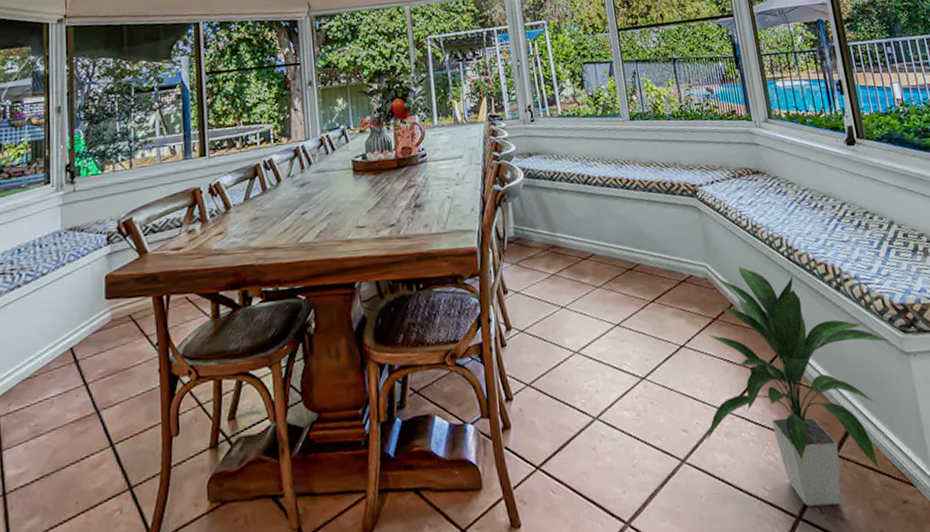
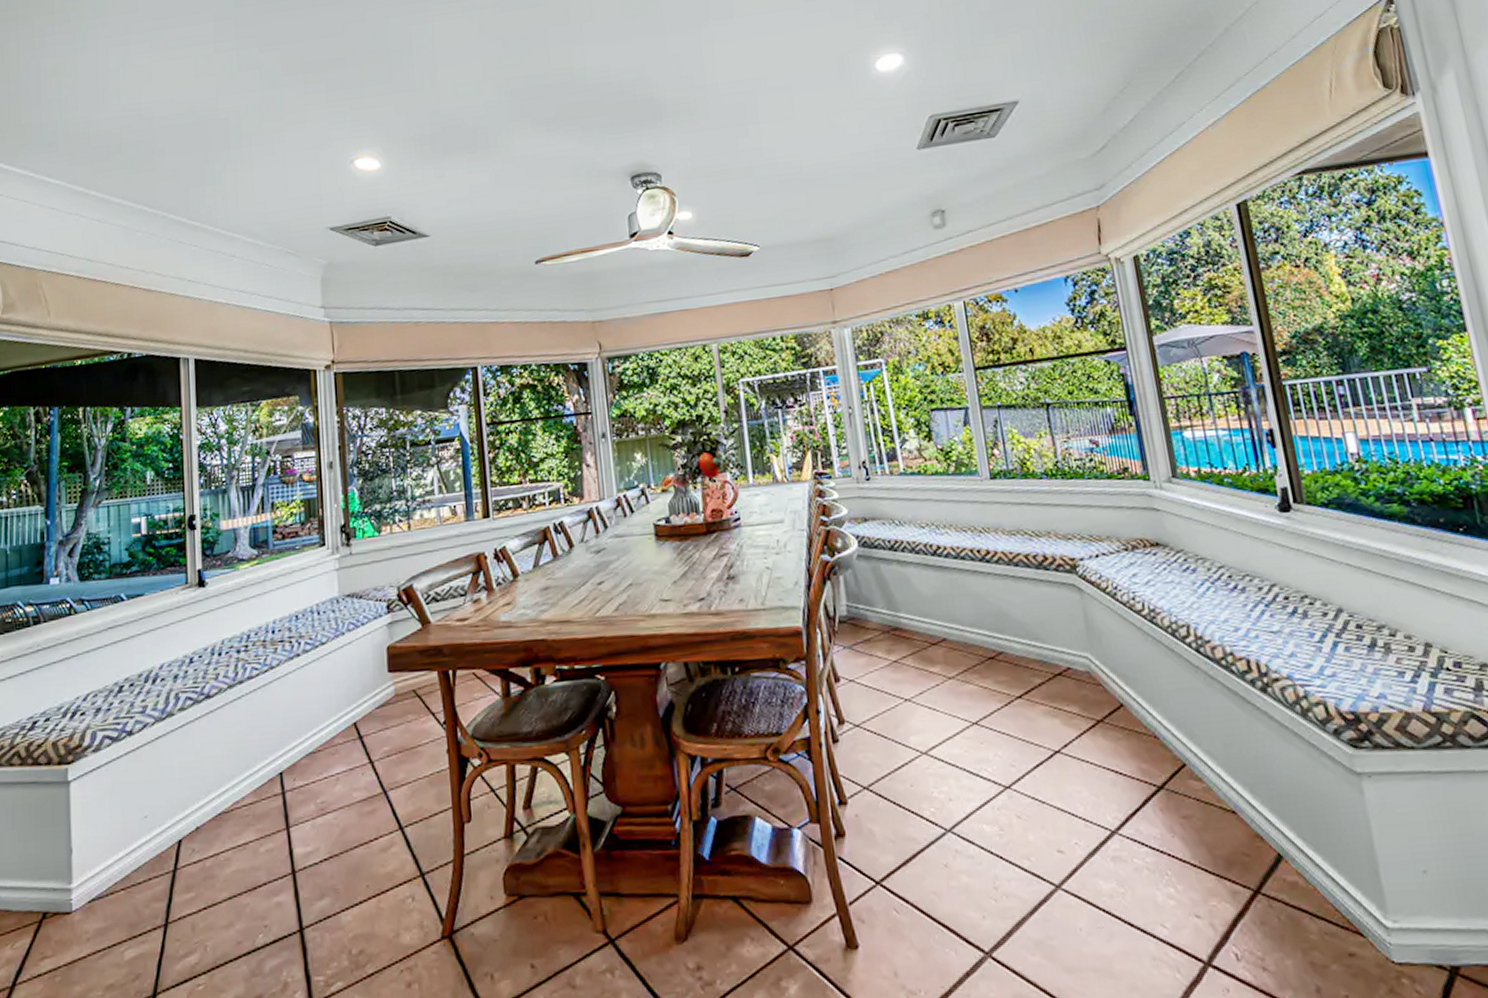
indoor plant: present [707,266,890,507] -> none [1088,659,1335,953]

